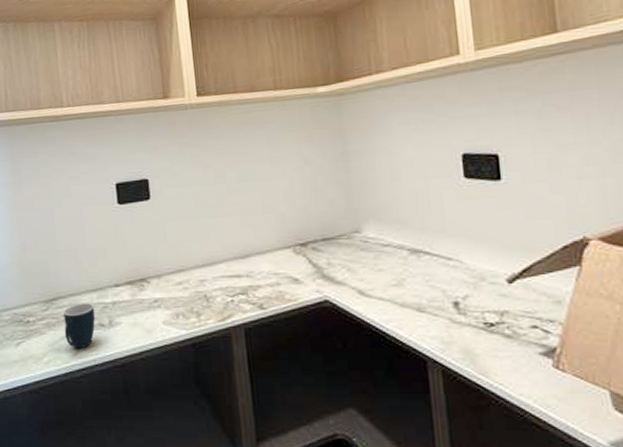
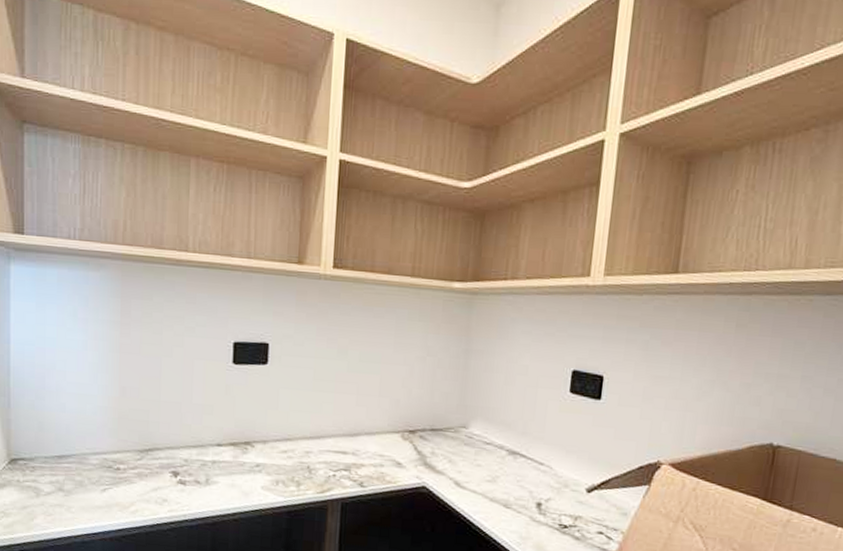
mug: present [63,303,95,349] -> none [156,457,193,503]

